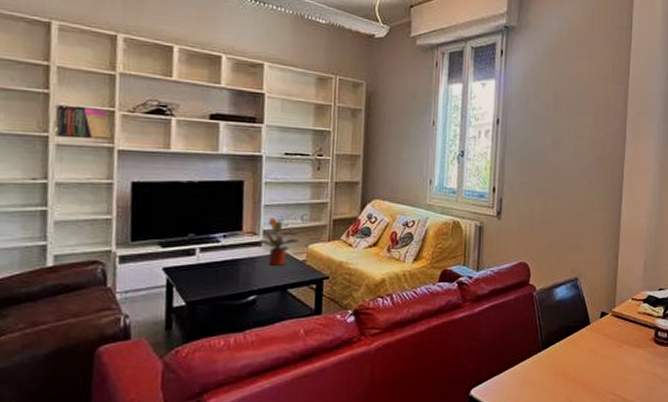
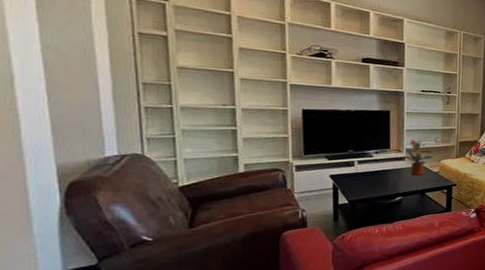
books: present [53,106,113,139] -> none [236,48,286,76]

